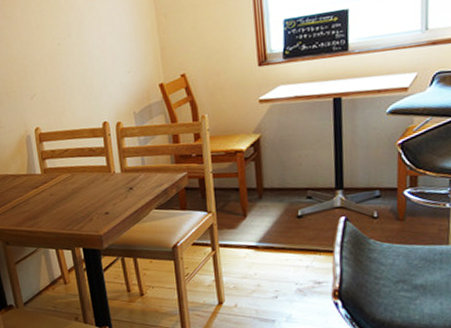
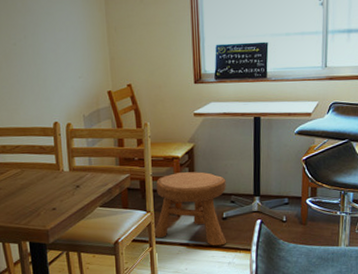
stool: none [215,165,304,248] -> present [153,171,227,246]

